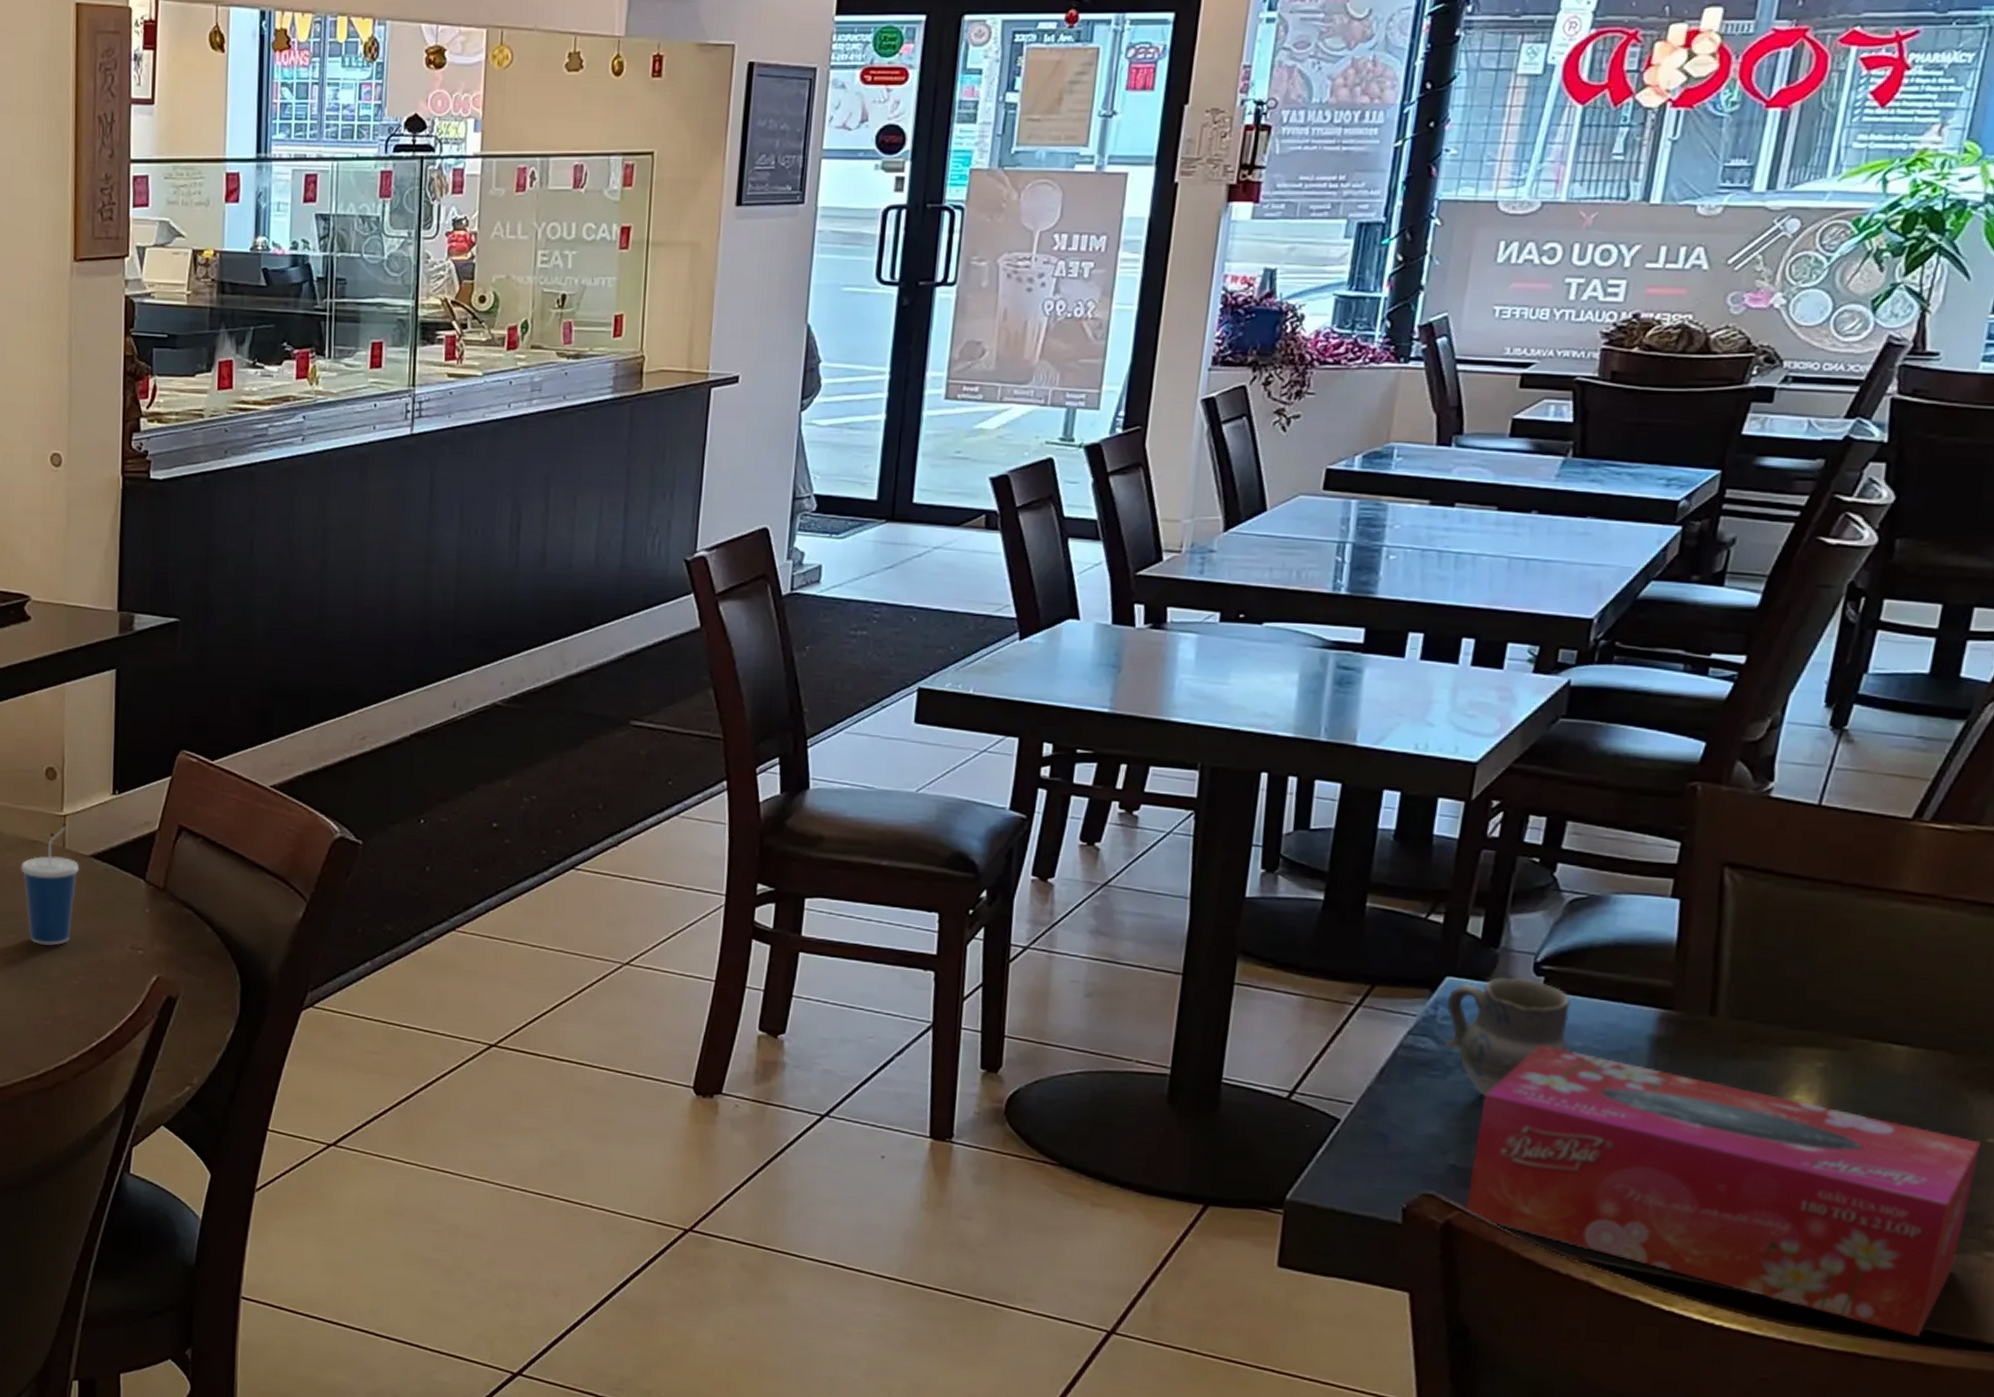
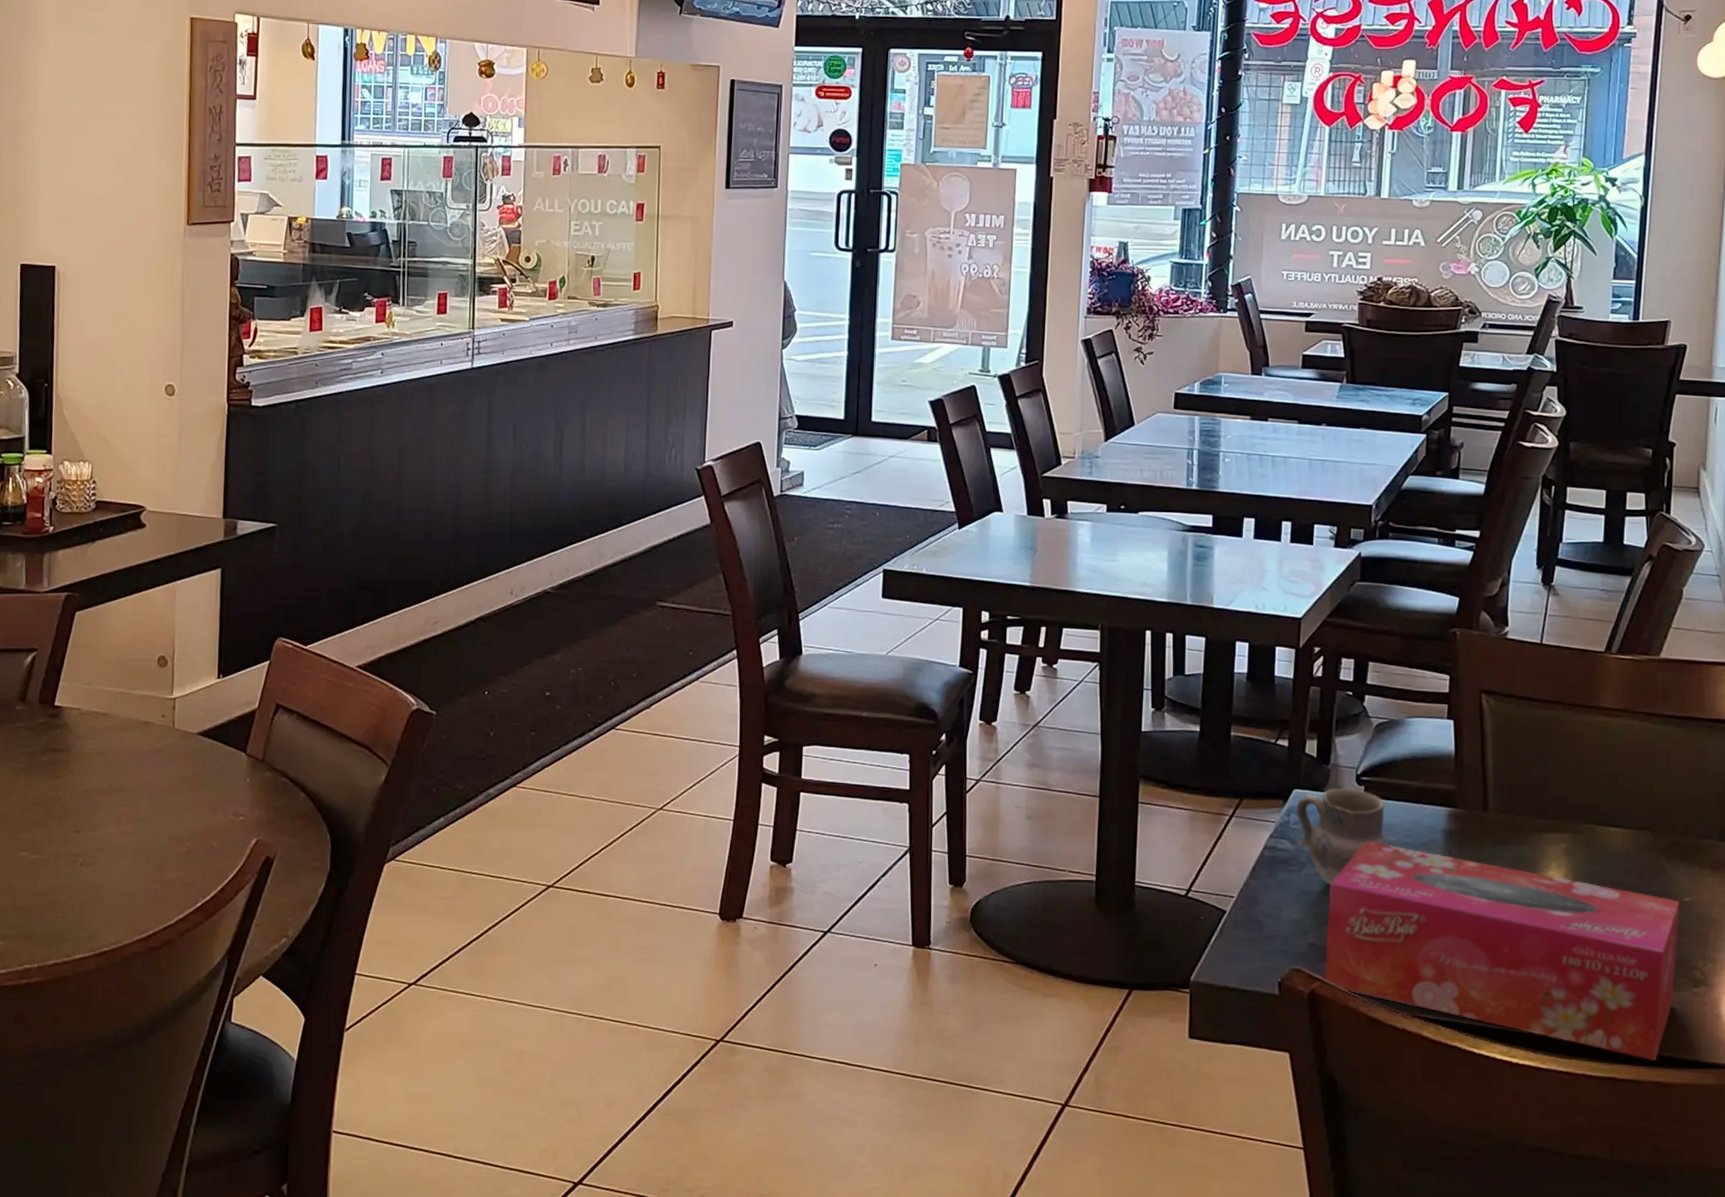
cup: present [20,825,80,946] -> none [134,707,188,816]

